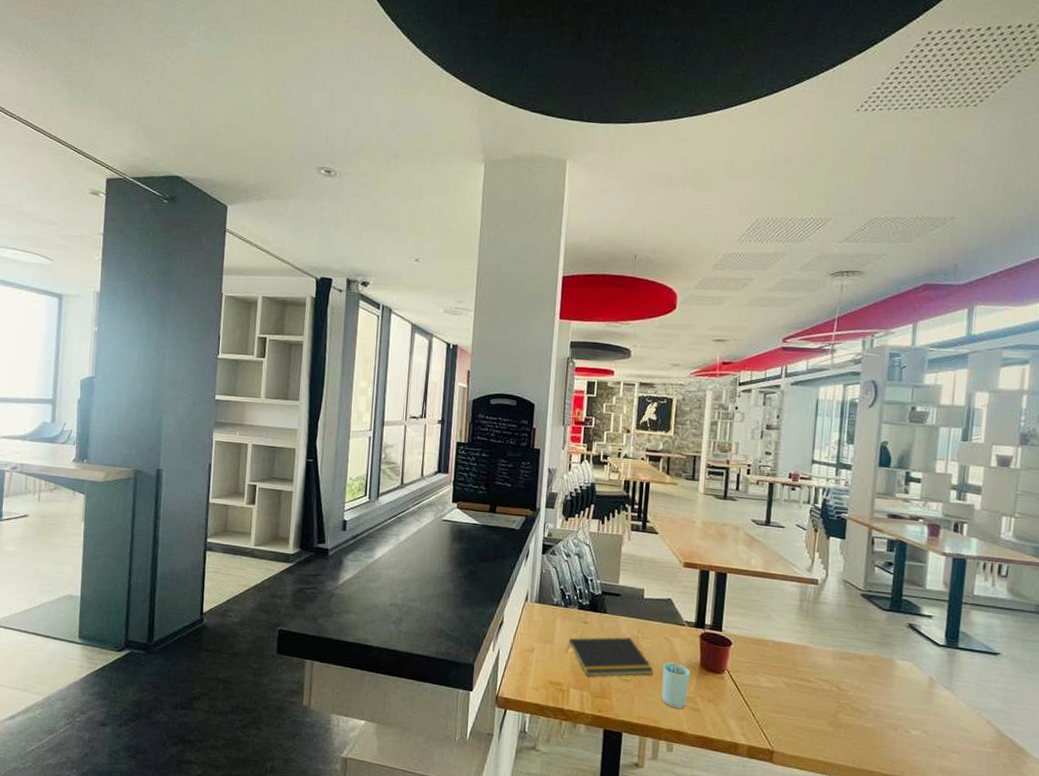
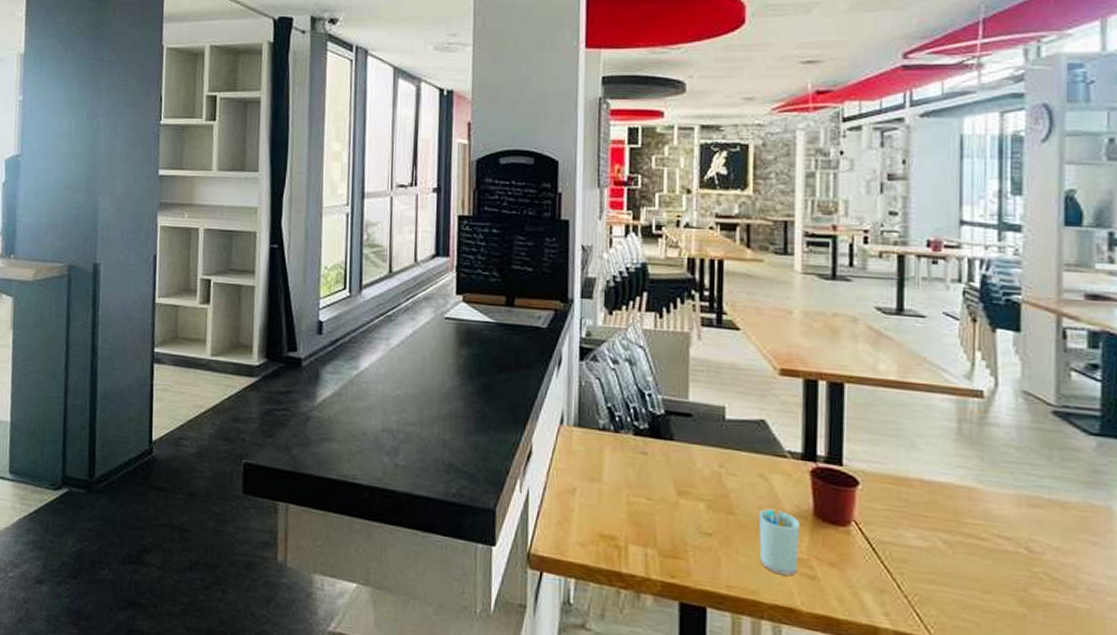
notepad: present [567,637,654,677] -> none [621,473,746,529]

